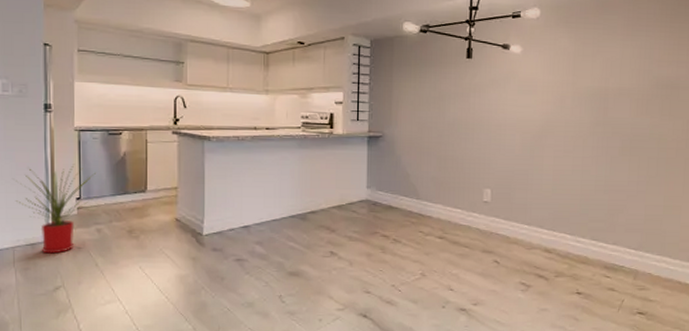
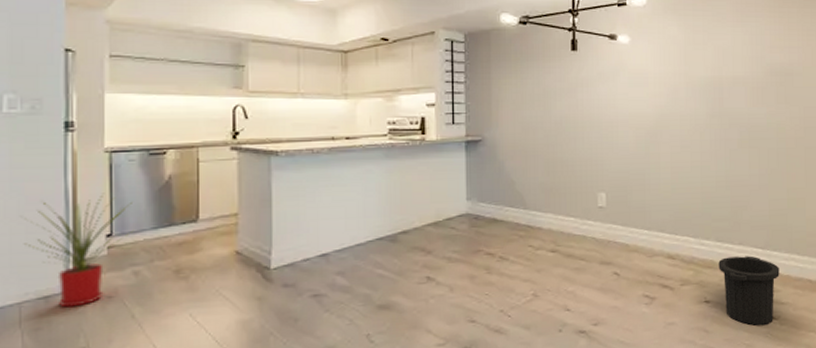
trash can: none [592,255,650,319] -> present [718,255,780,326]

